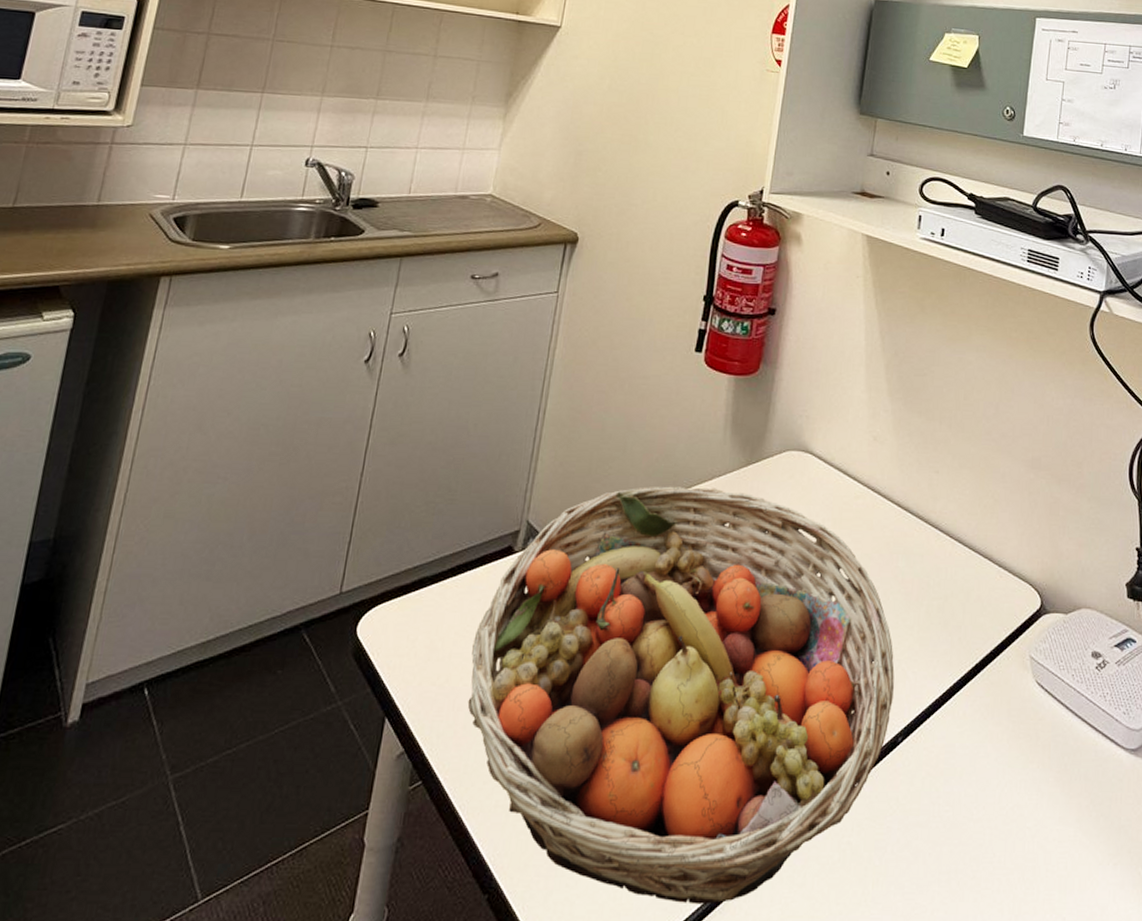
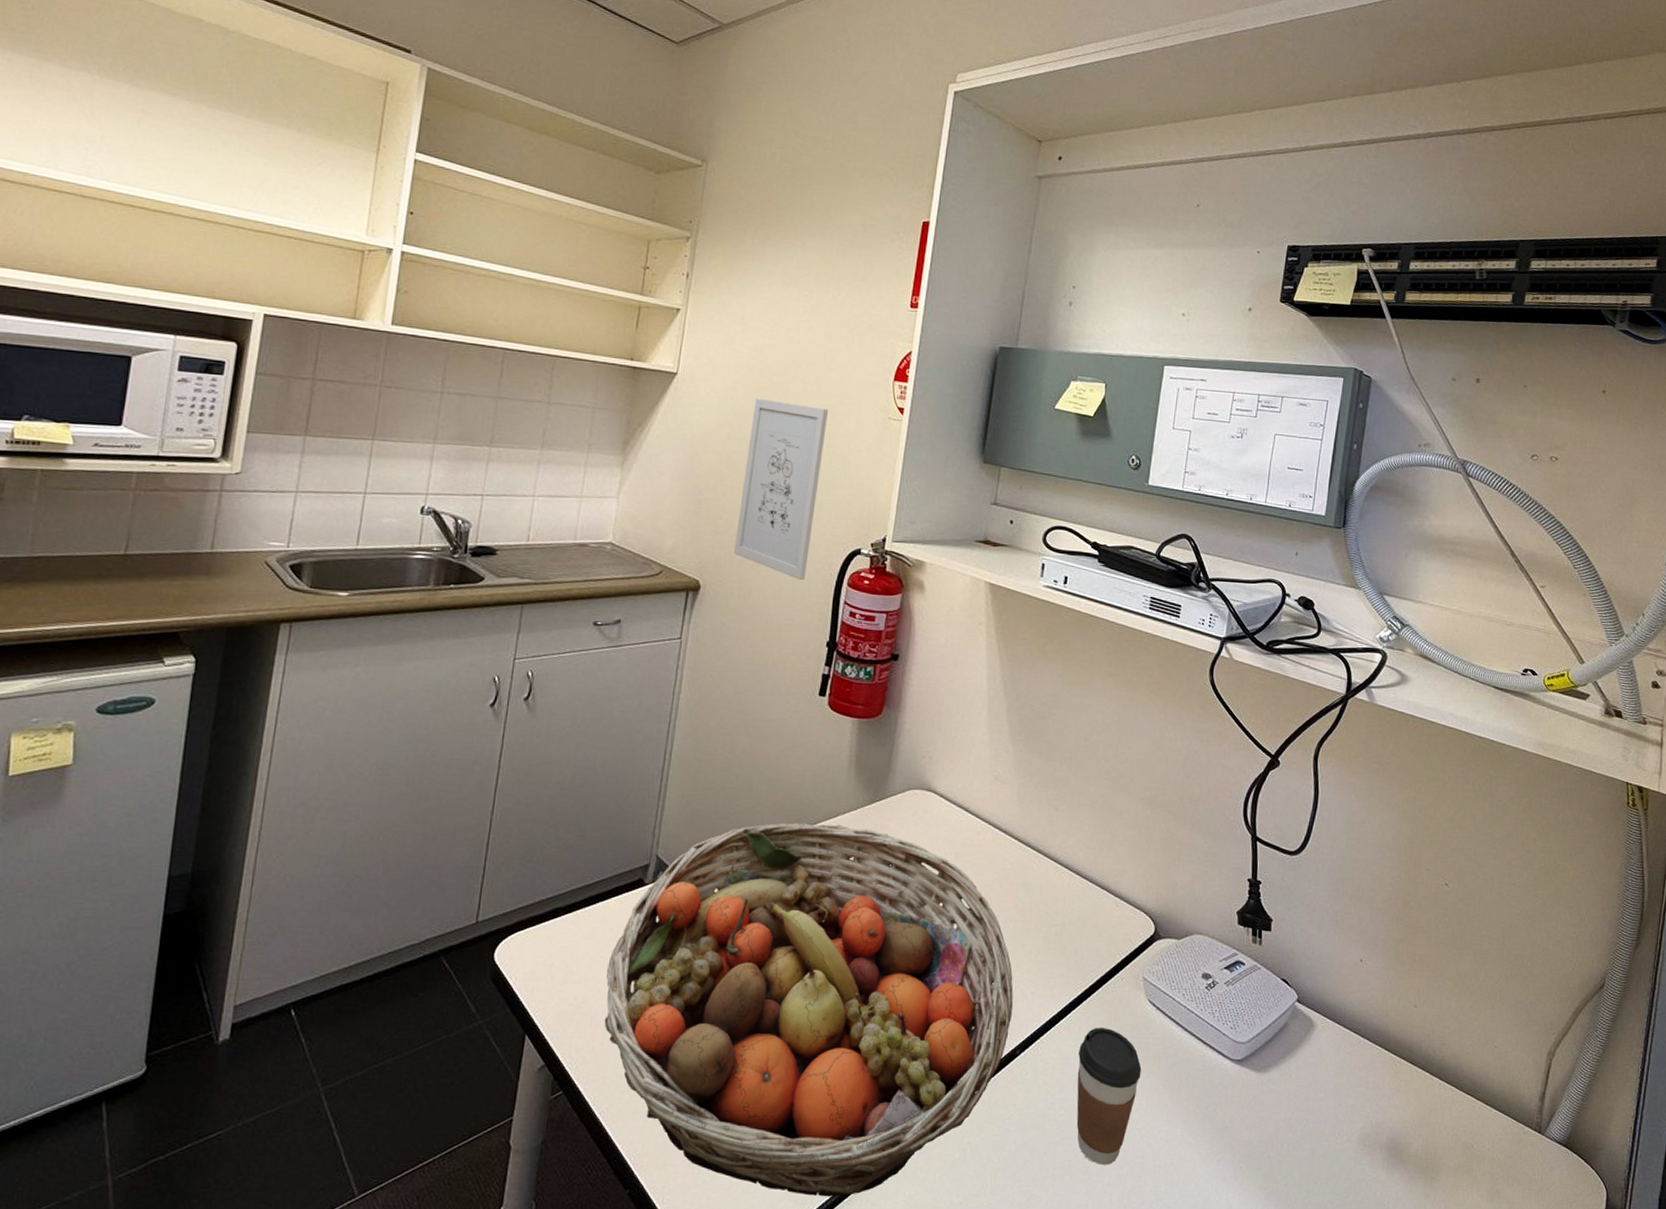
wall art: none [612,50,707,233] -> present [733,398,828,581]
coffee cup: none [962,711,1031,870] -> present [1076,1027,1142,1166]

